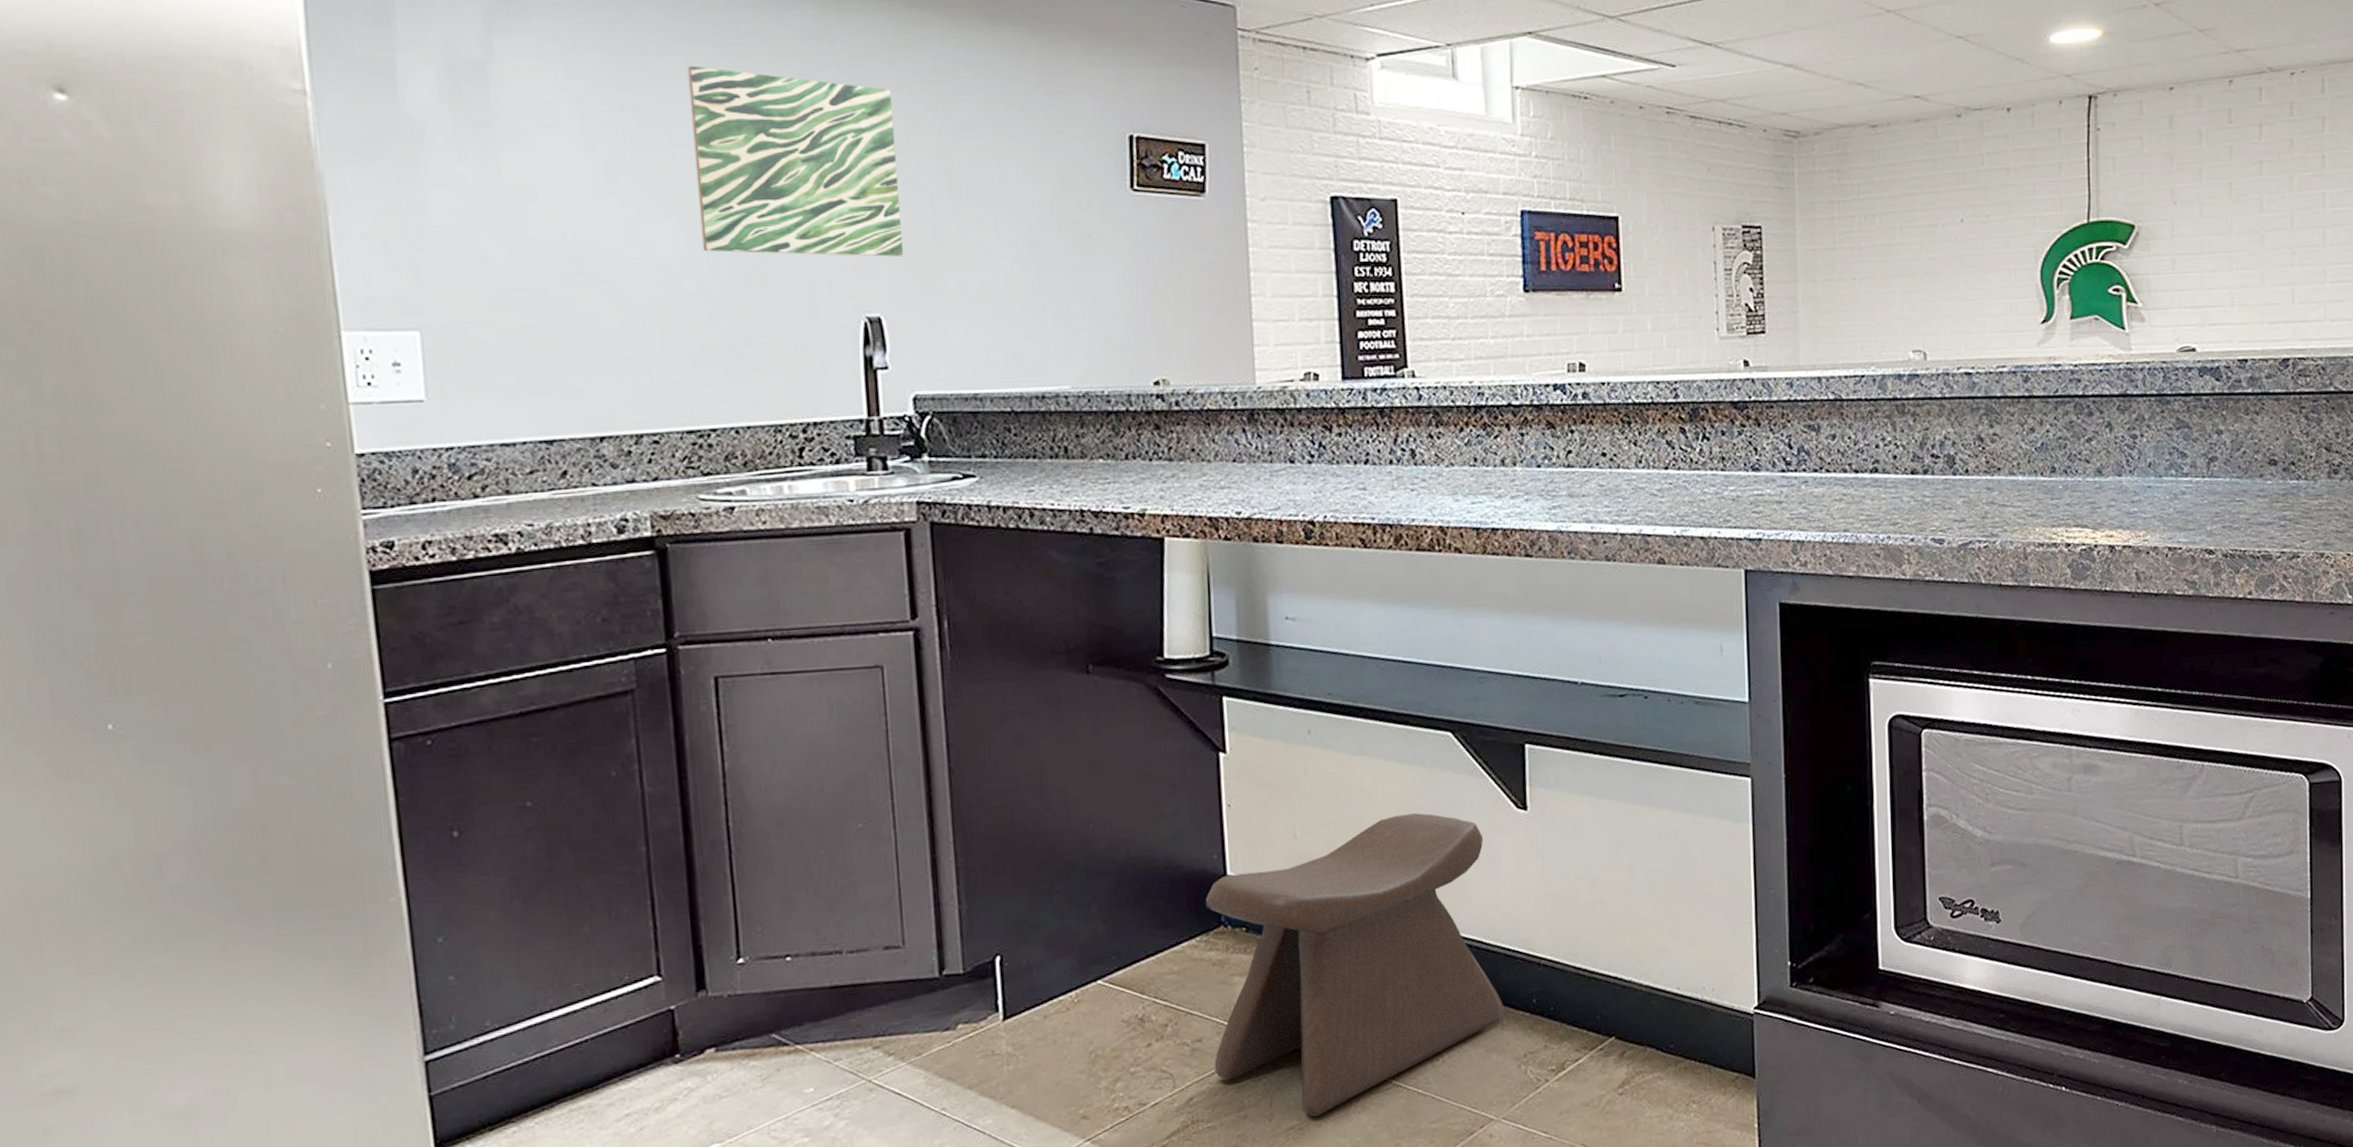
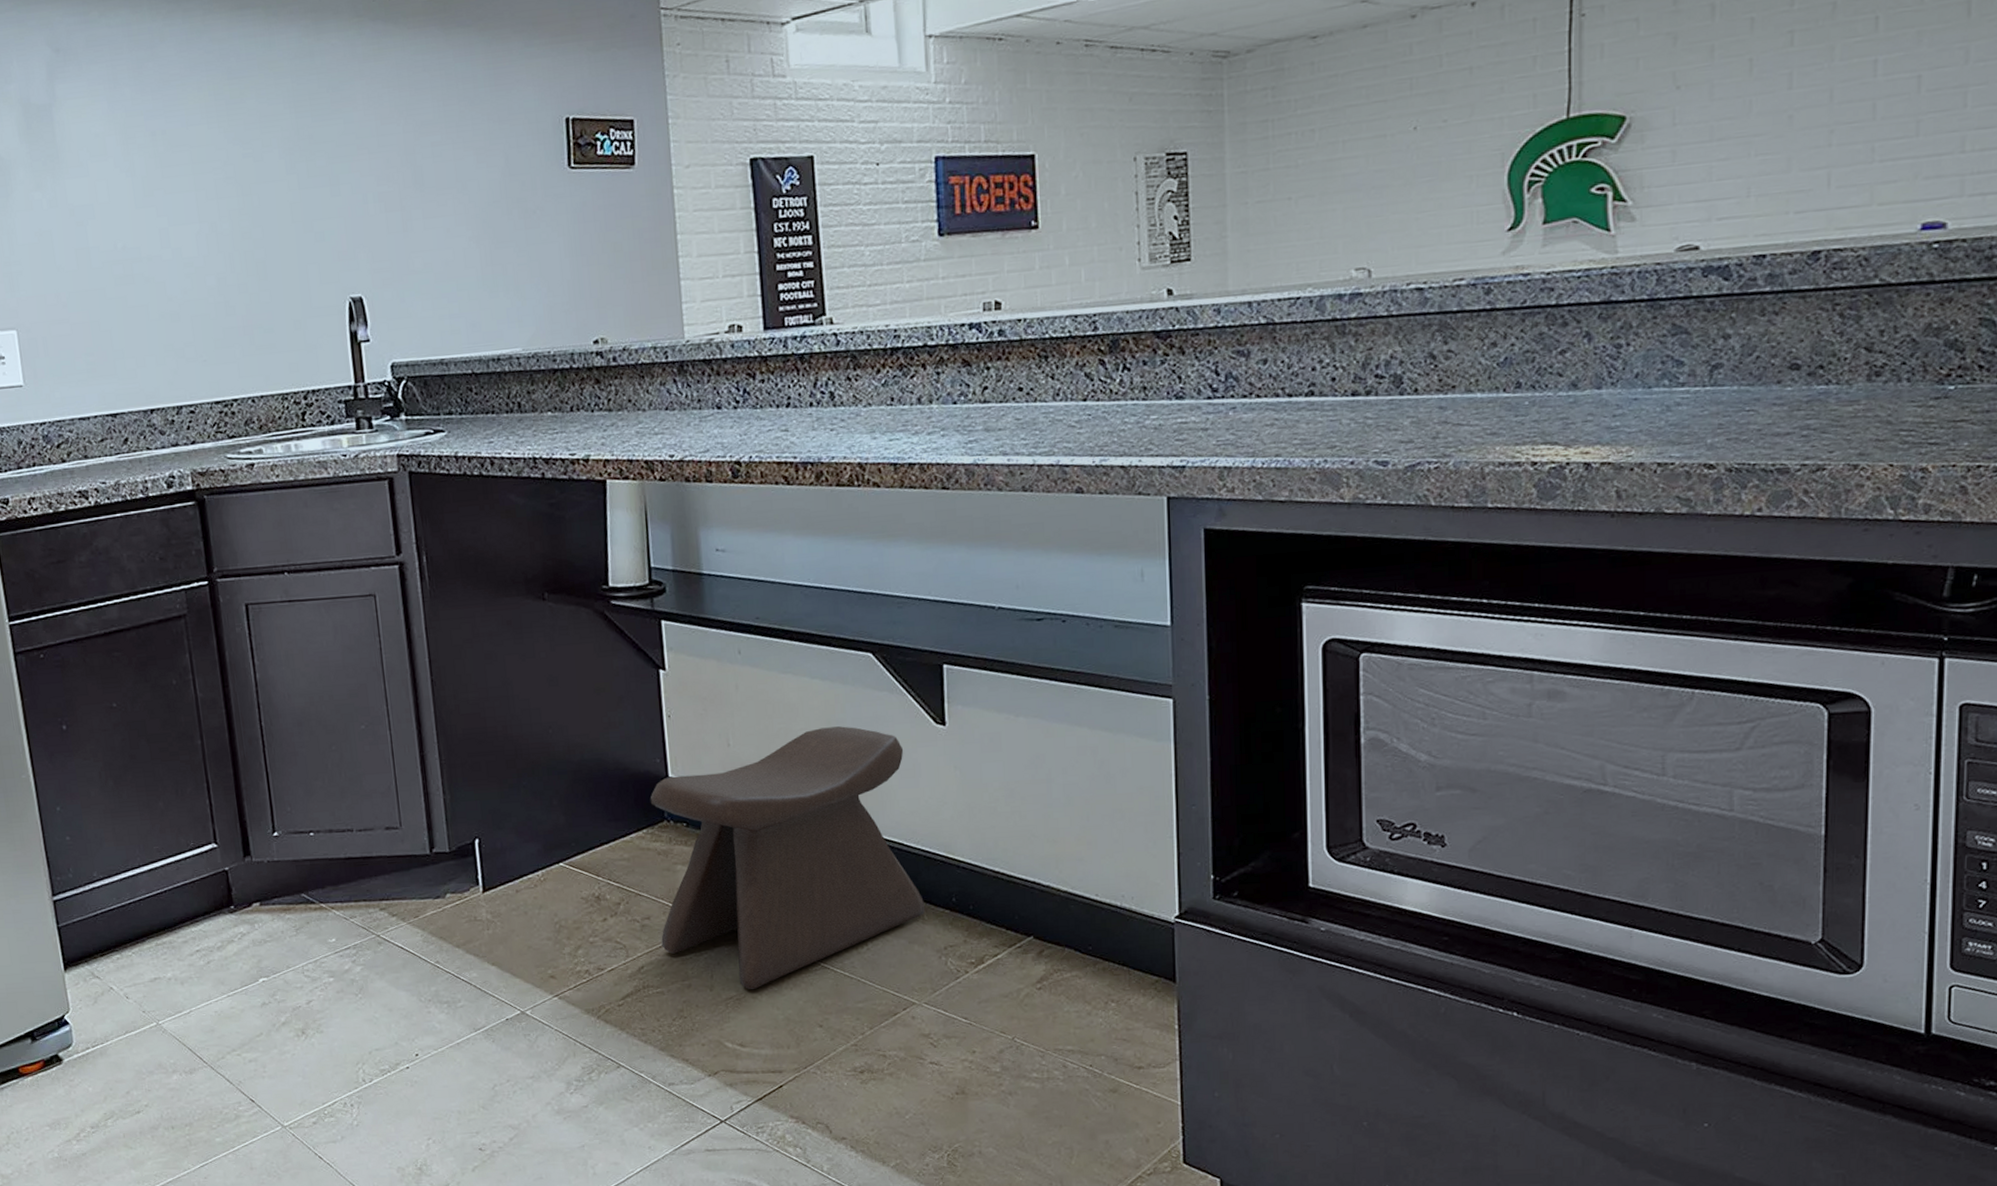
wall art: present [687,65,904,257] -> none [200,91,379,250]

